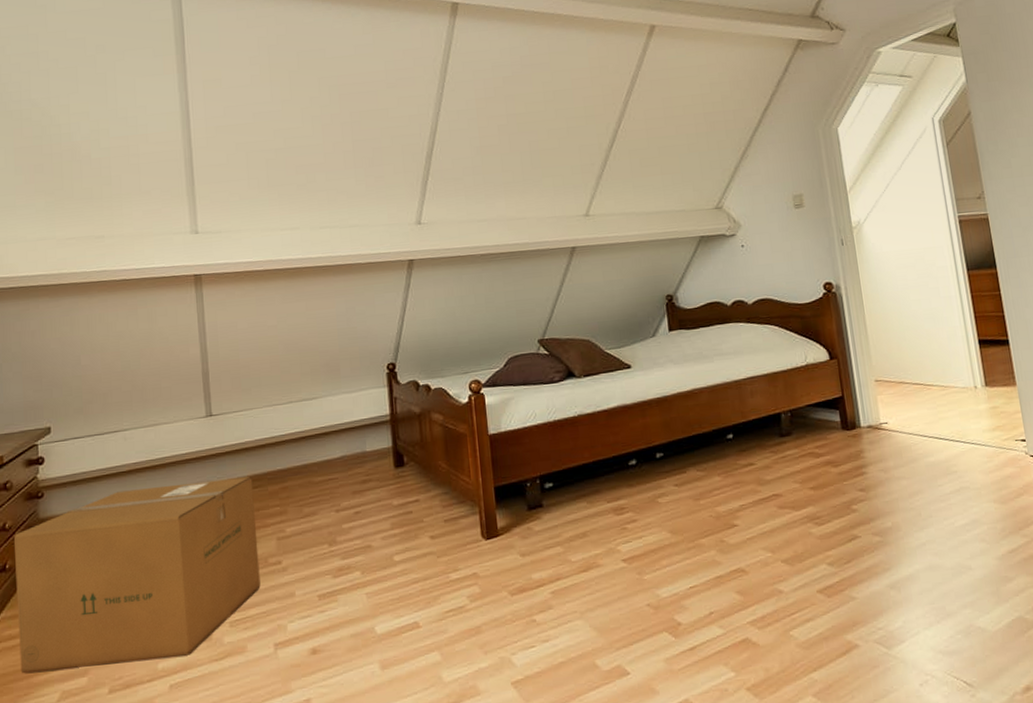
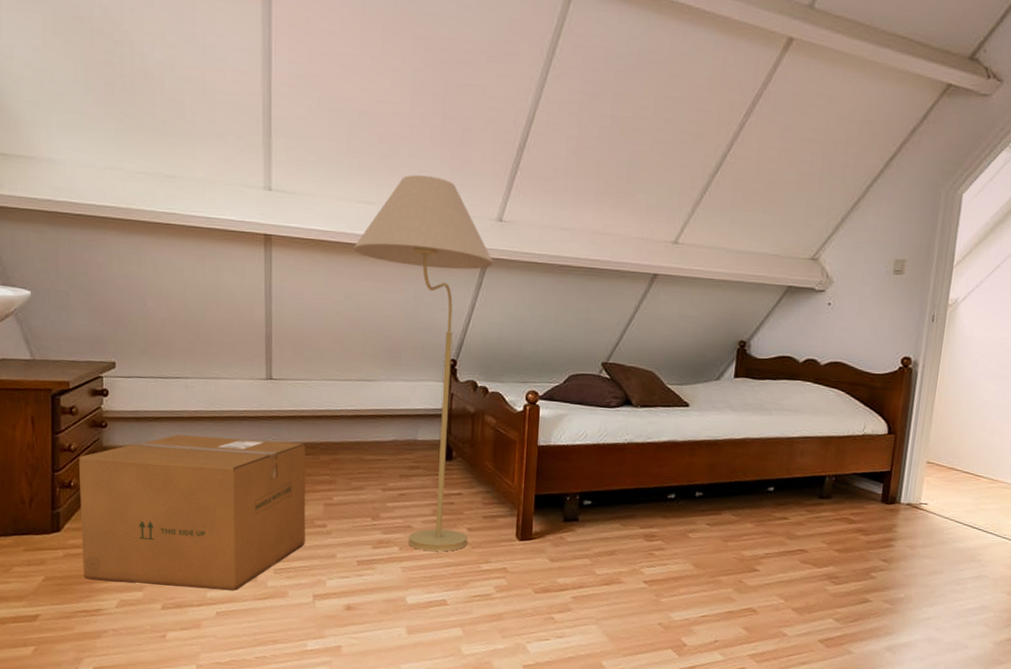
floor lamp: none [281,194,432,570] -> present [352,175,494,552]

